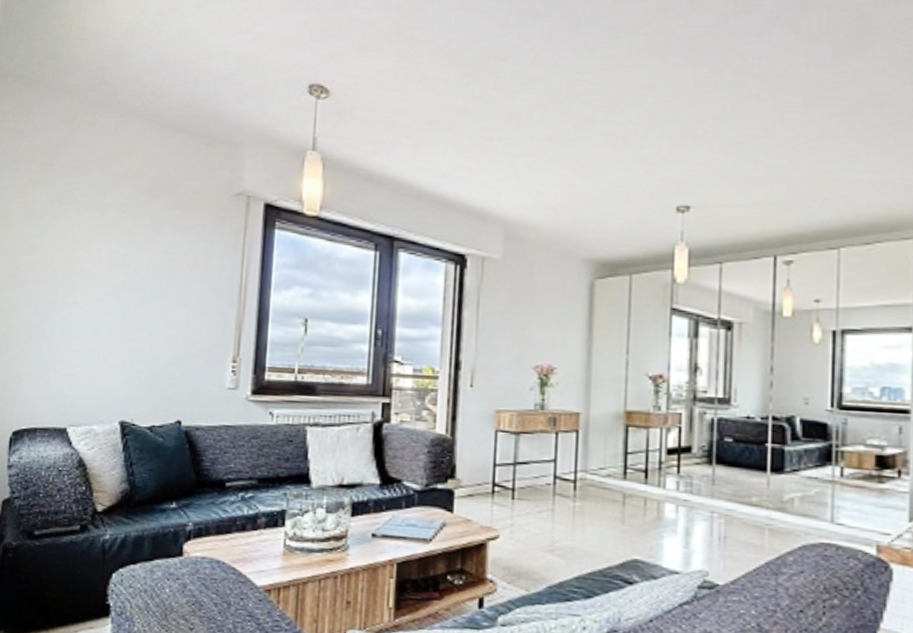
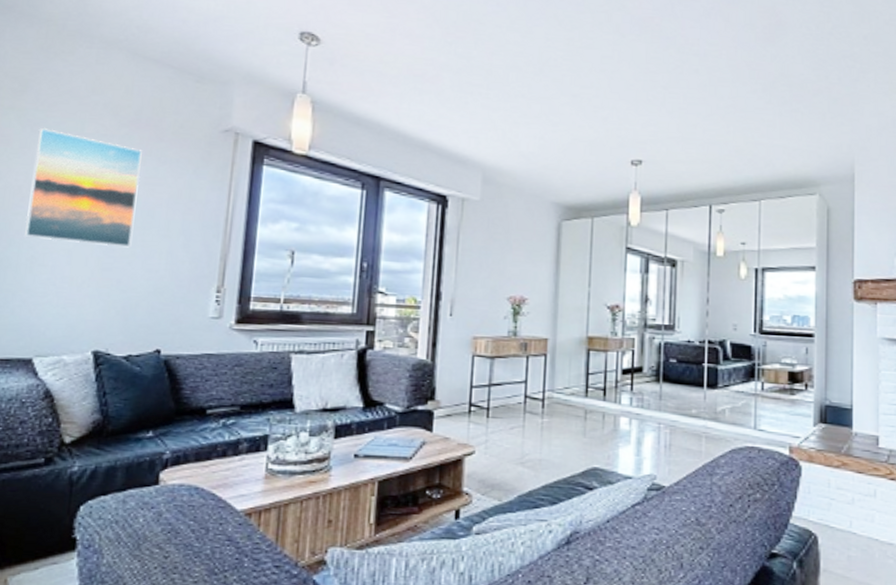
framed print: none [57,201,160,318] -> present [25,128,142,248]

